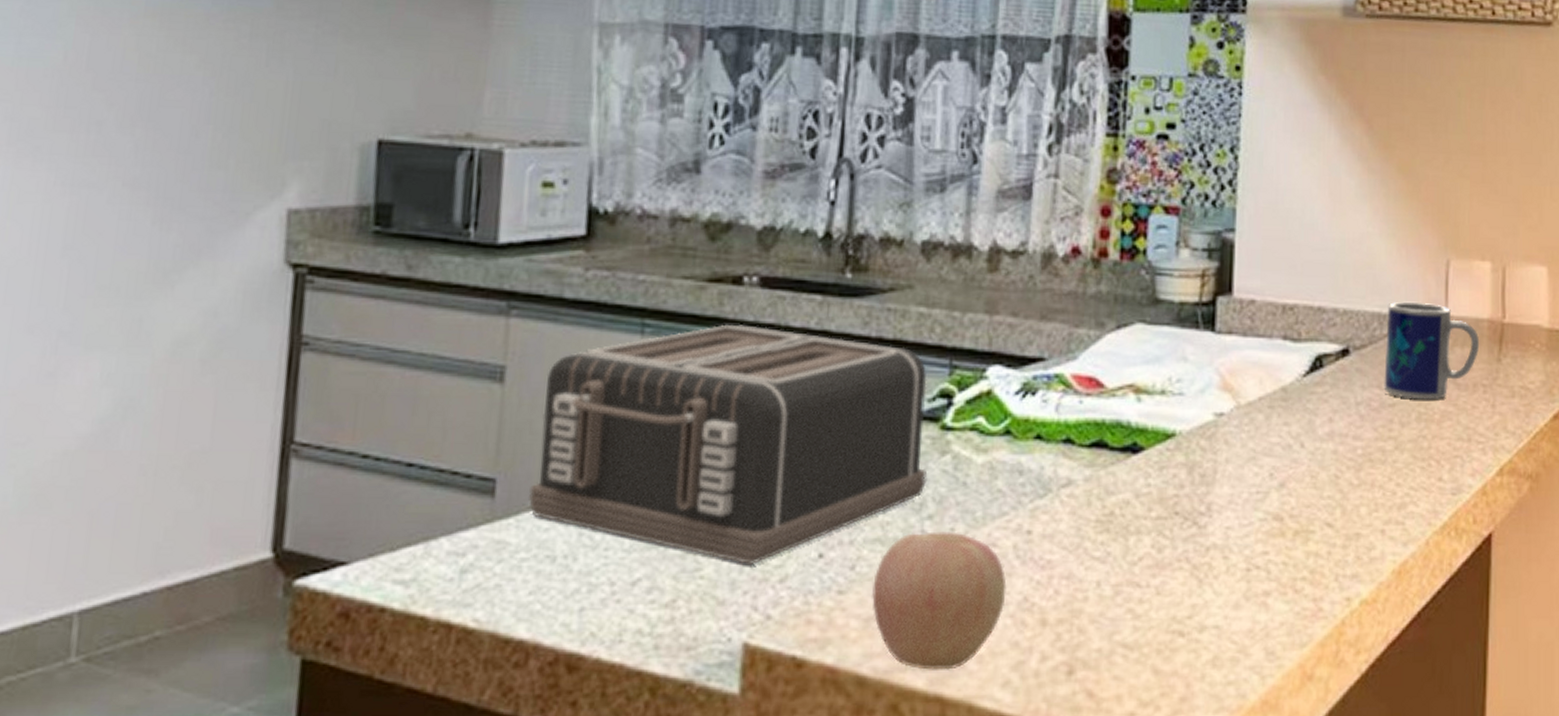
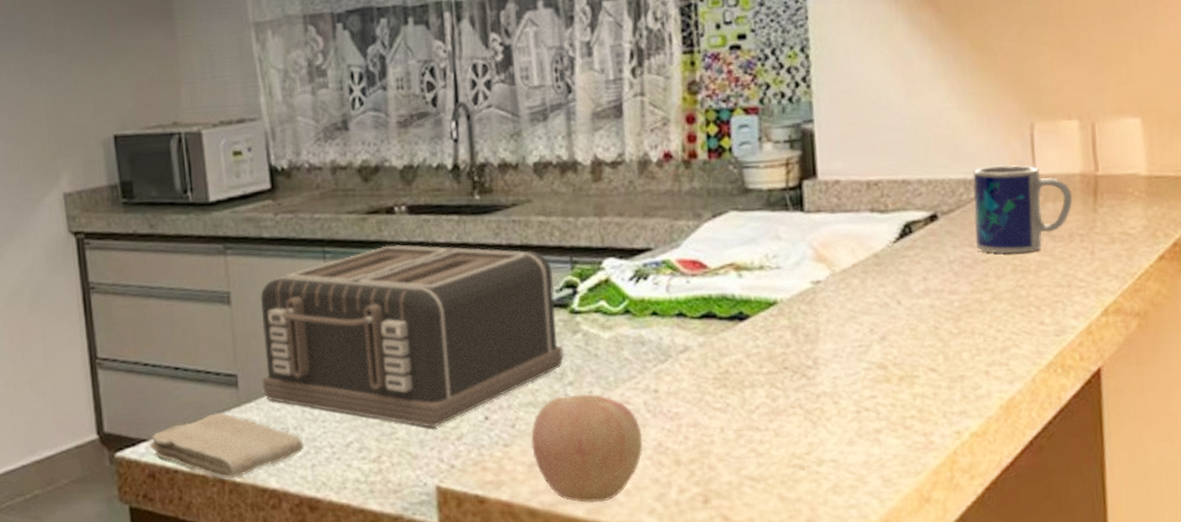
washcloth: none [349,529,573,623] -> present [149,412,304,479]

